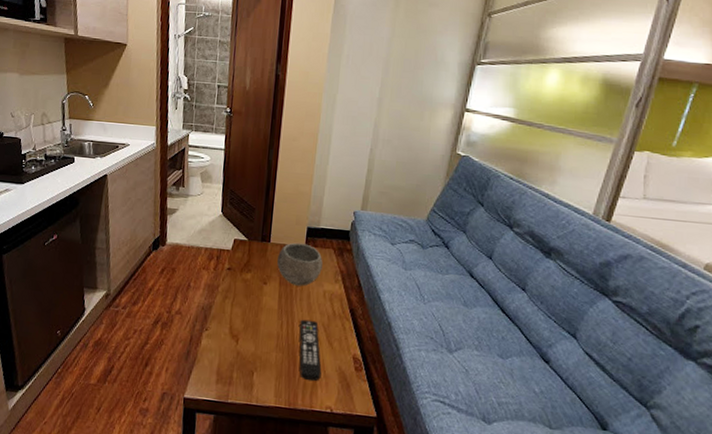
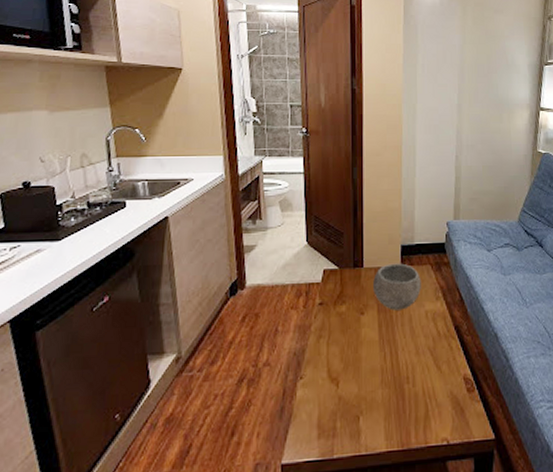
remote control: present [299,319,322,382] -> none [404,345,433,414]

